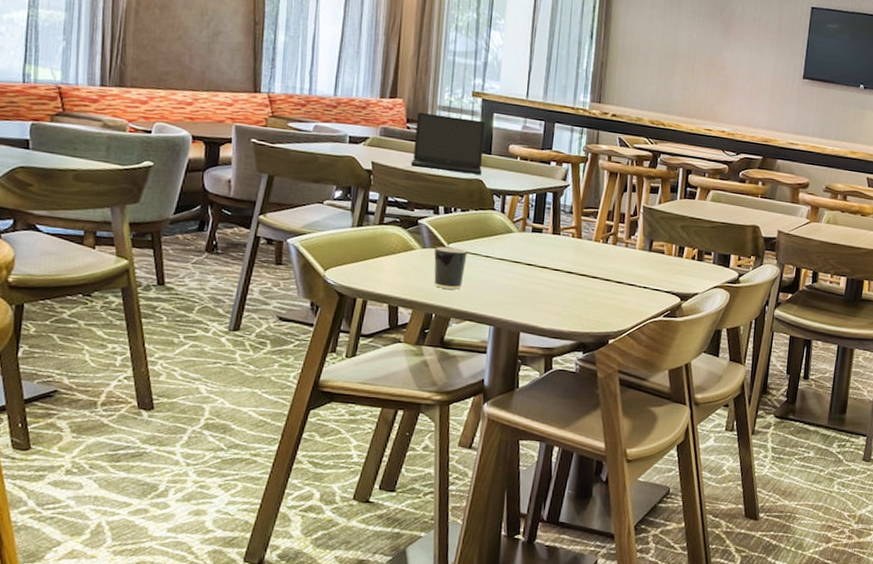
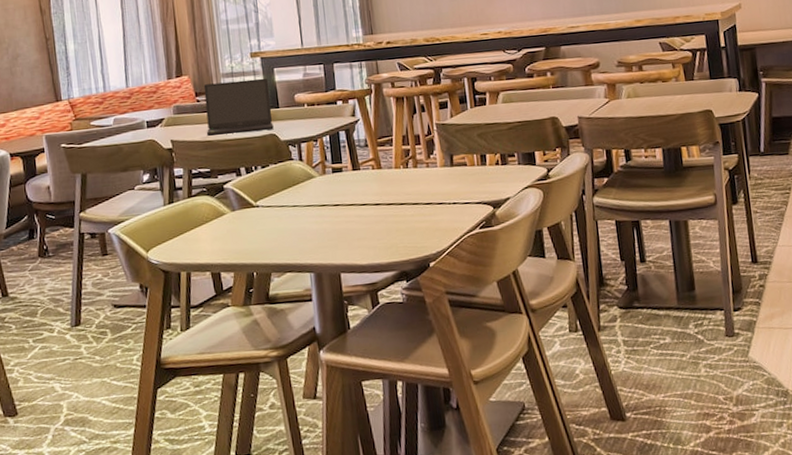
mug: present [434,246,468,290] -> none [243,203,276,246]

